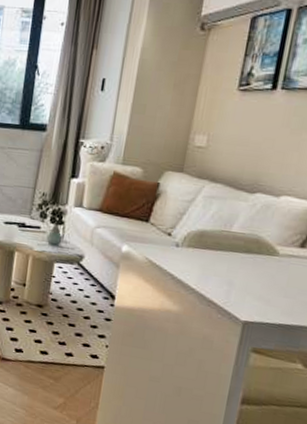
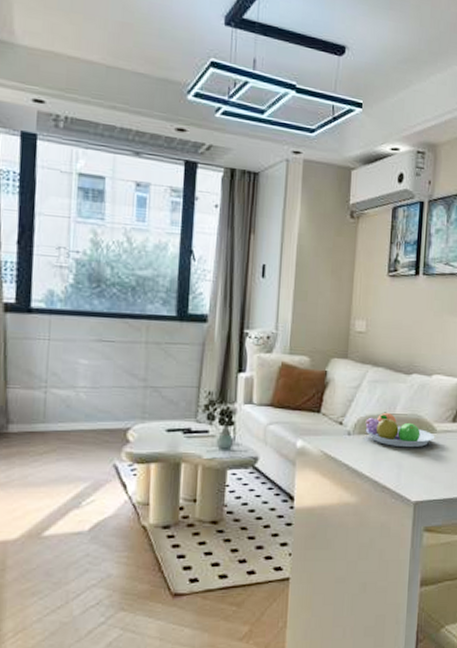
fruit bowl: none [195,228,277,268] -> present [365,412,435,448]

